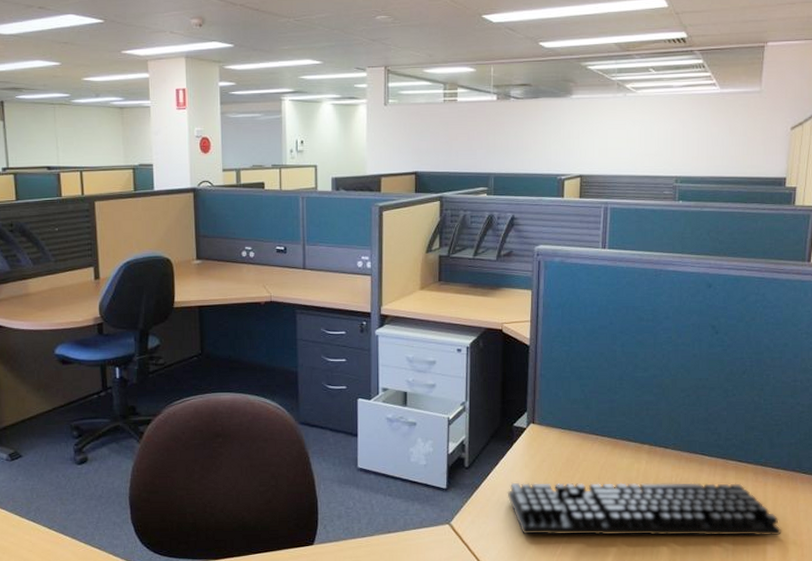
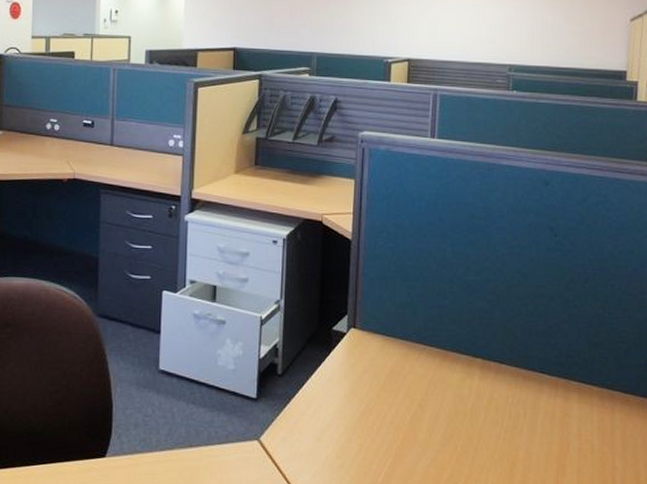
keyboard: present [507,482,782,536] -> none [323,394,633,472]

